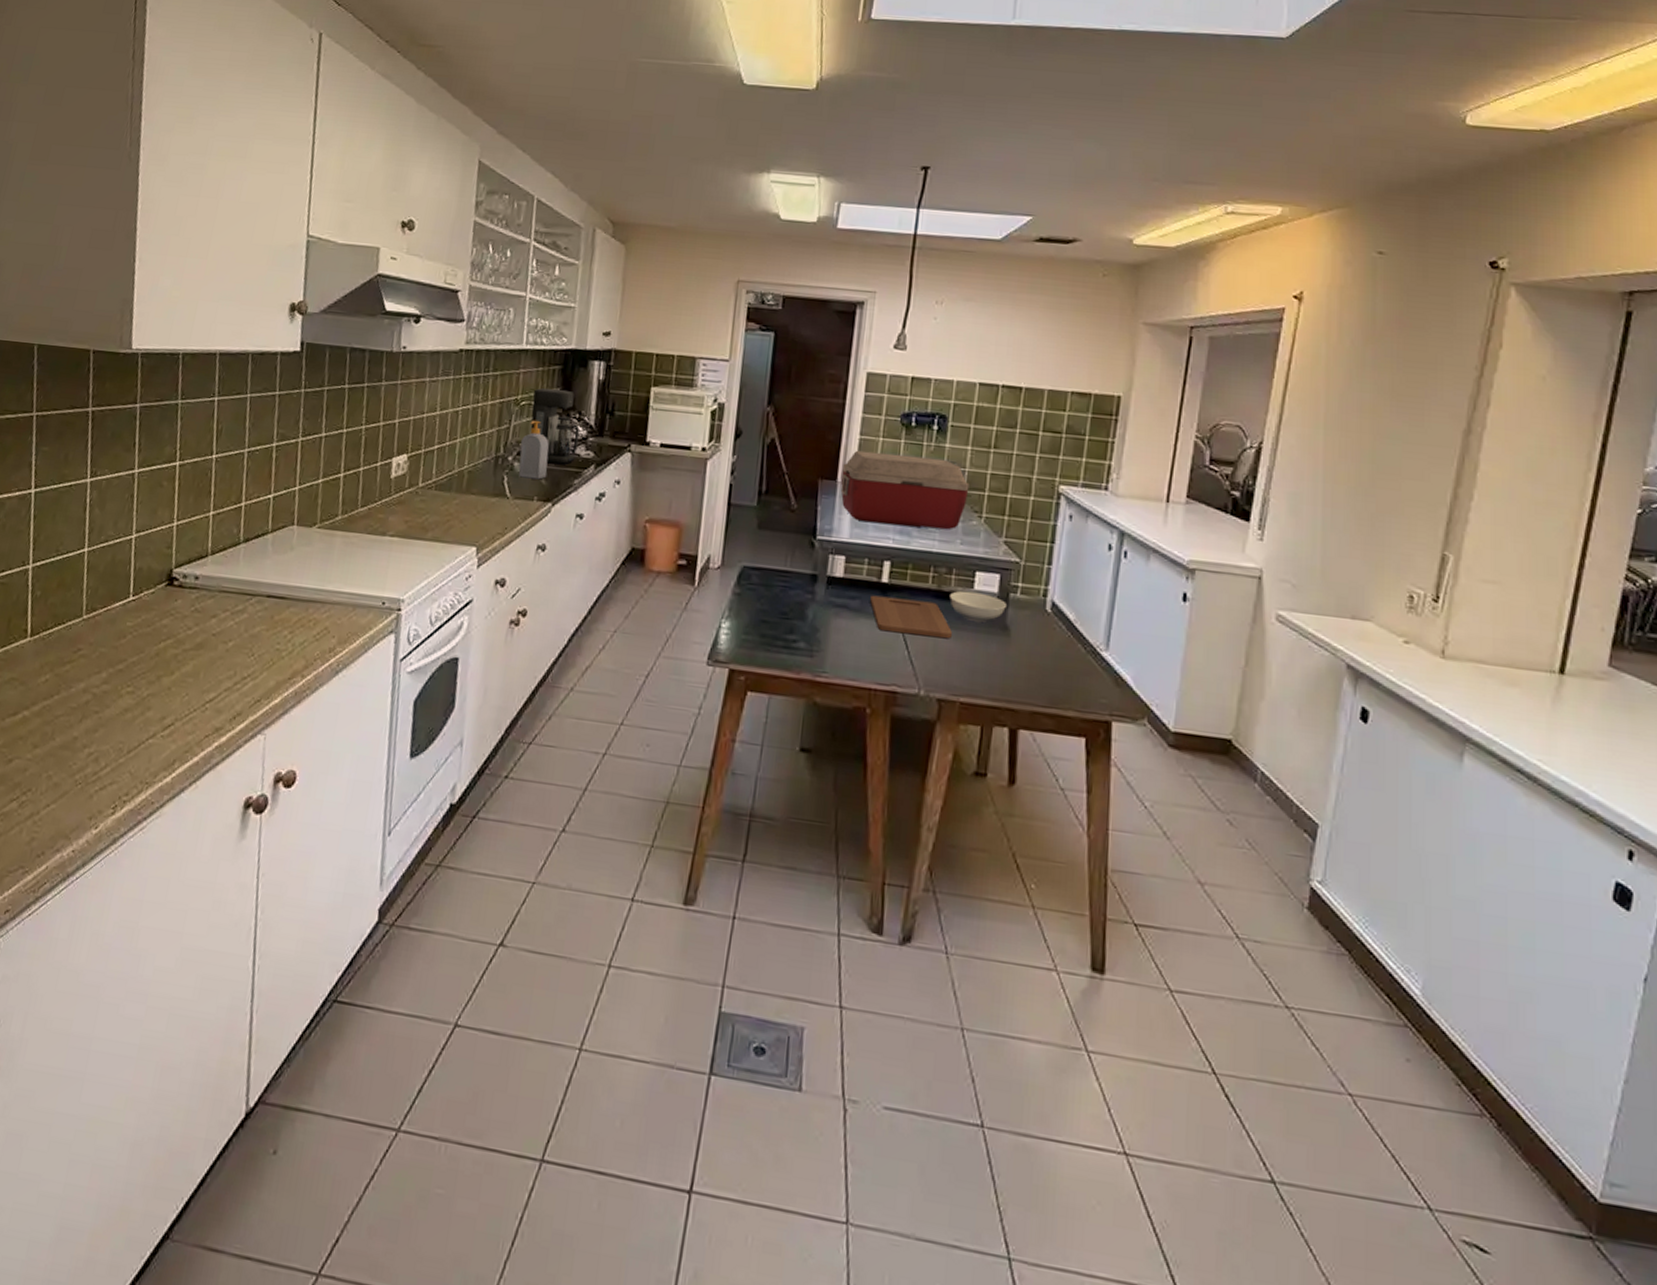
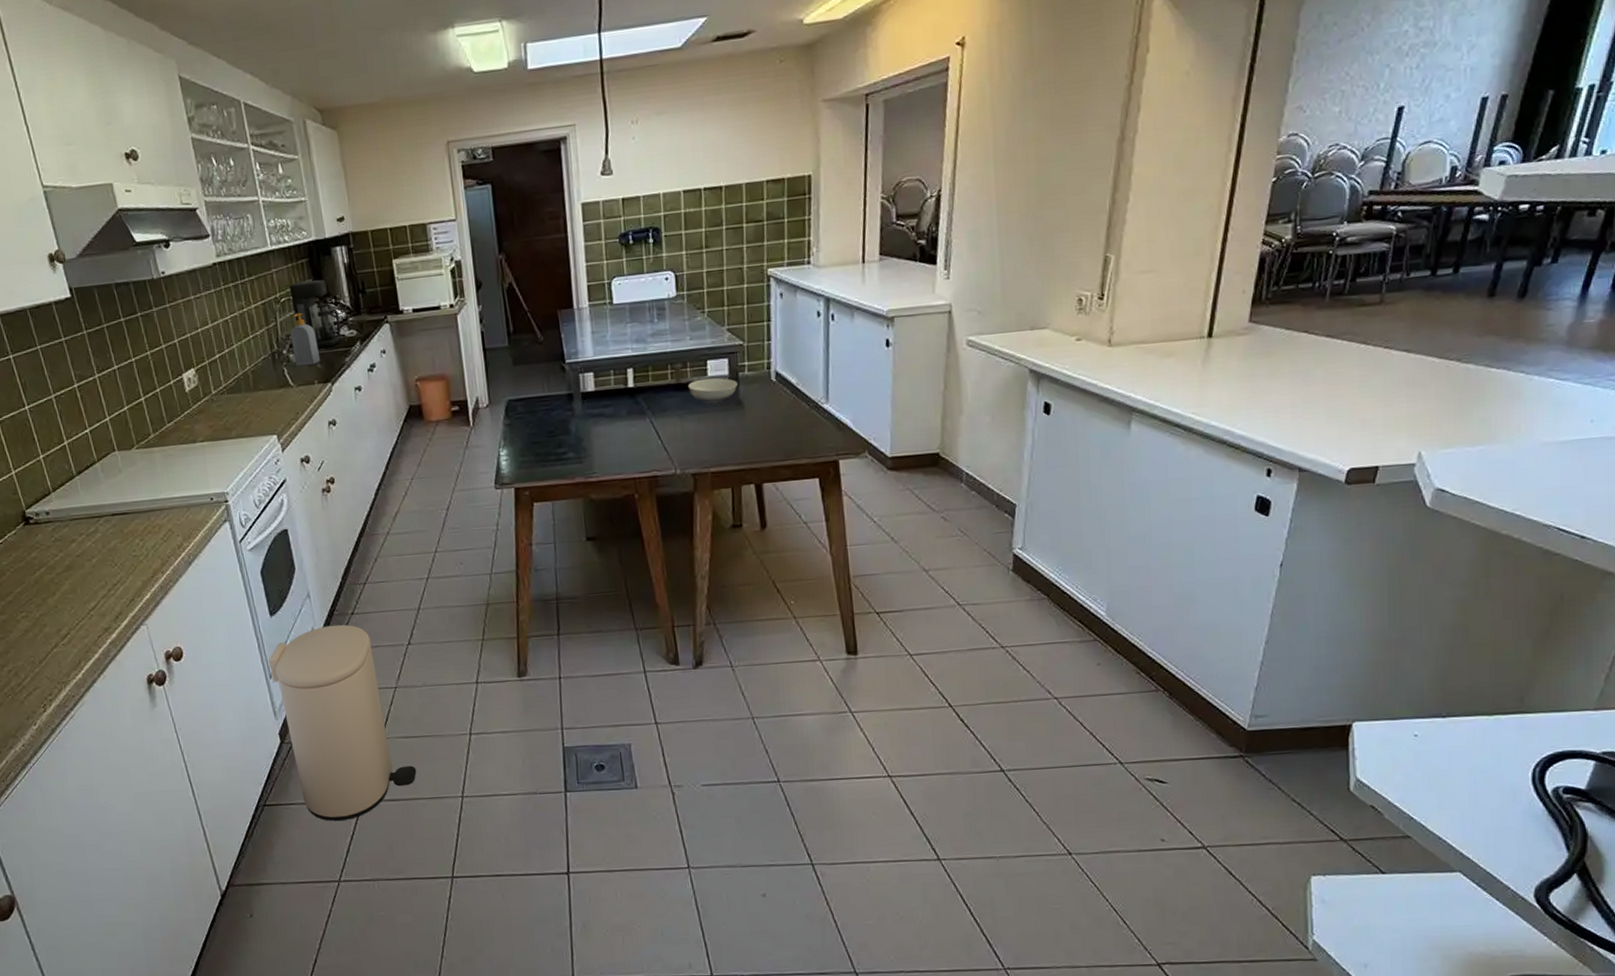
pedal bin: none [384,785,533,1047] -> present [268,624,417,821]
cooler: present [840,450,969,531] -> none [576,268,690,339]
cutting board: present [870,595,953,639] -> none [621,395,696,429]

